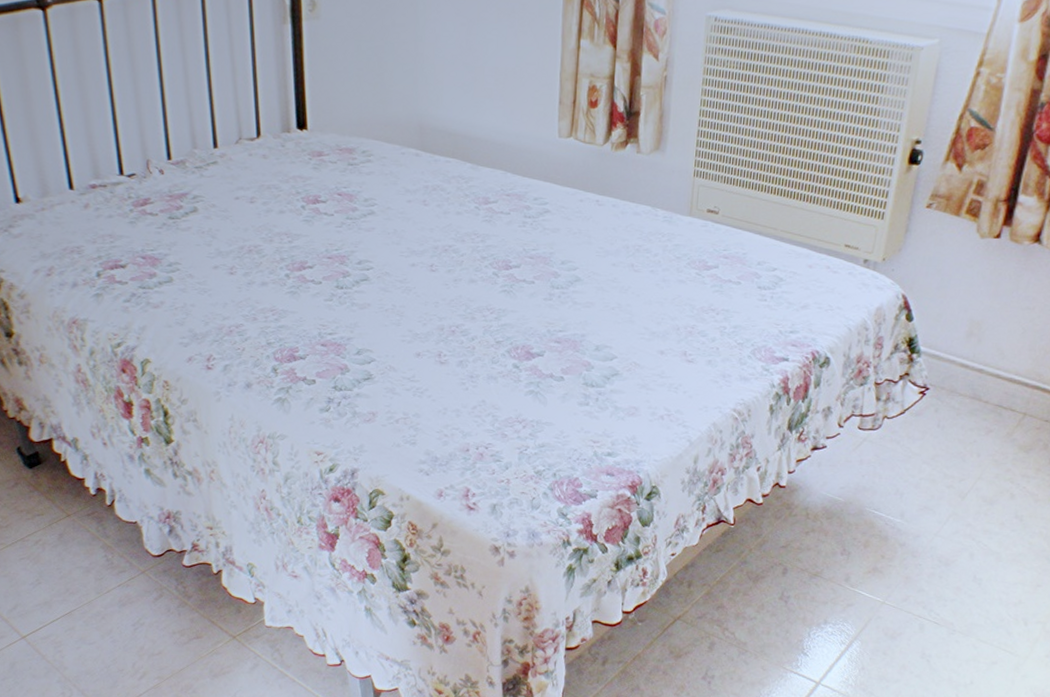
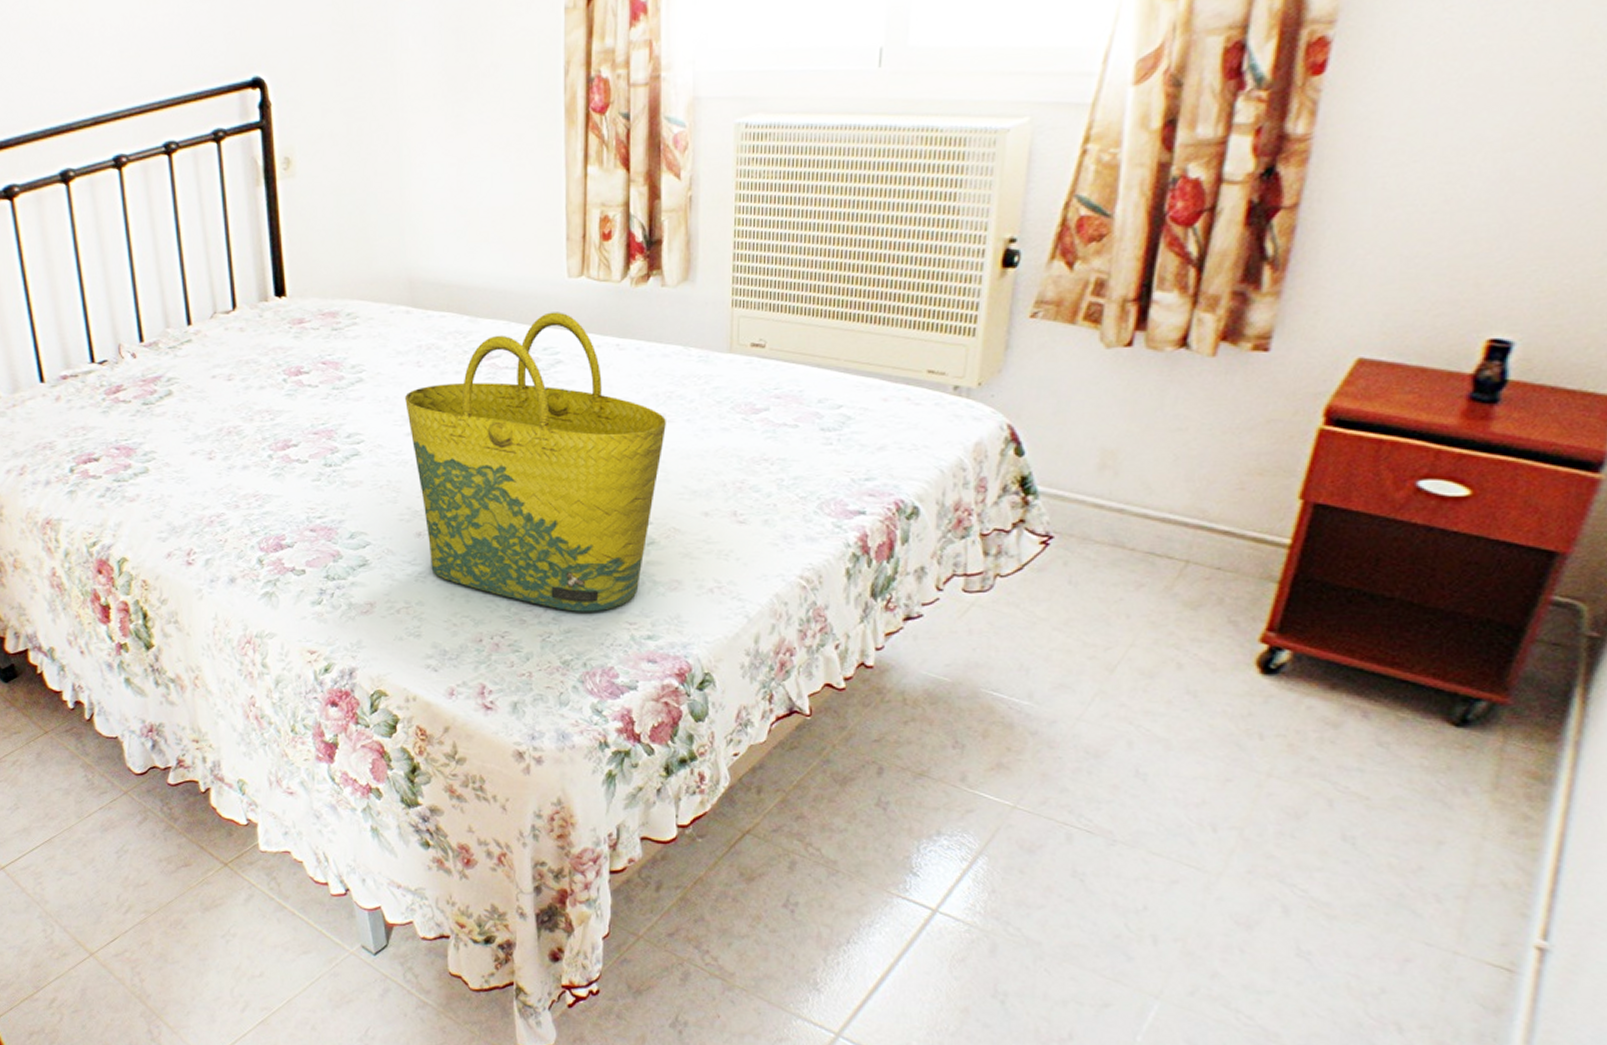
tote bag: none [410,167,634,431] -> present [404,312,666,612]

